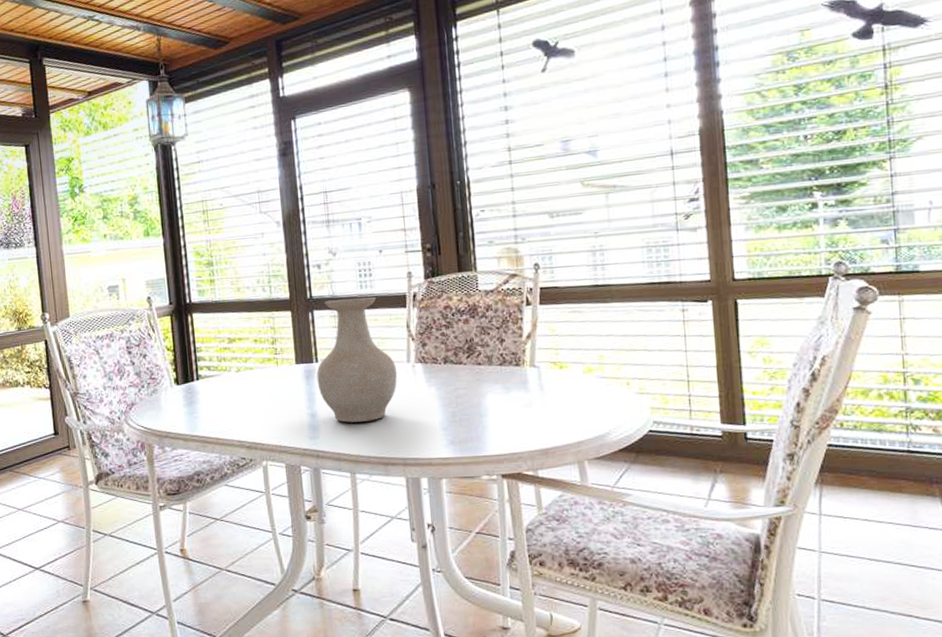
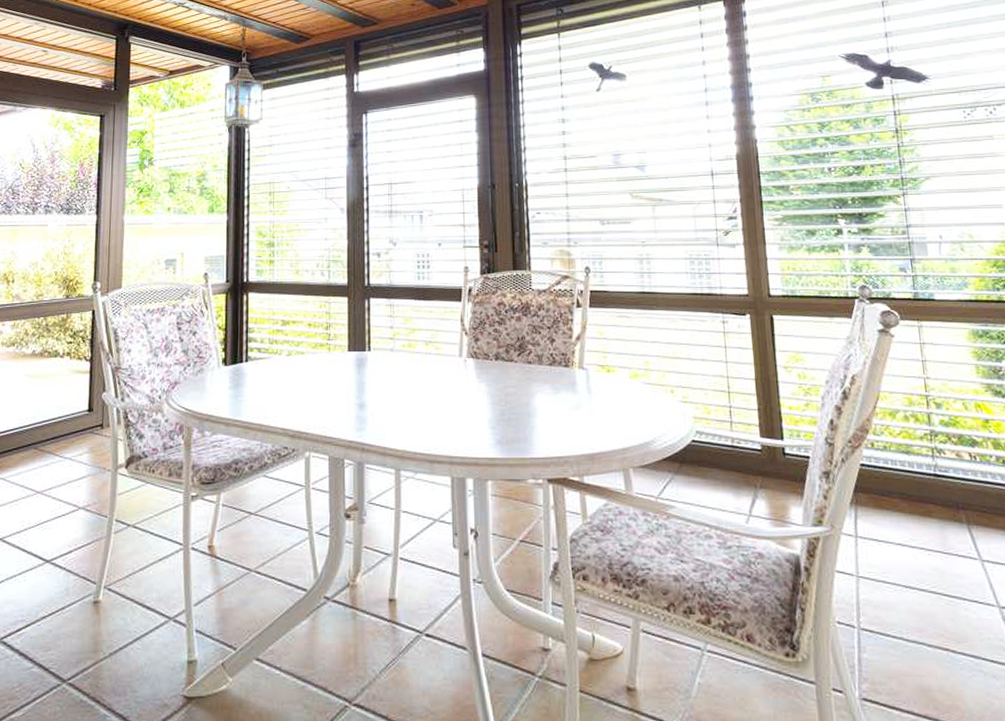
vase: present [316,296,397,423] -> none [368,288,448,415]

